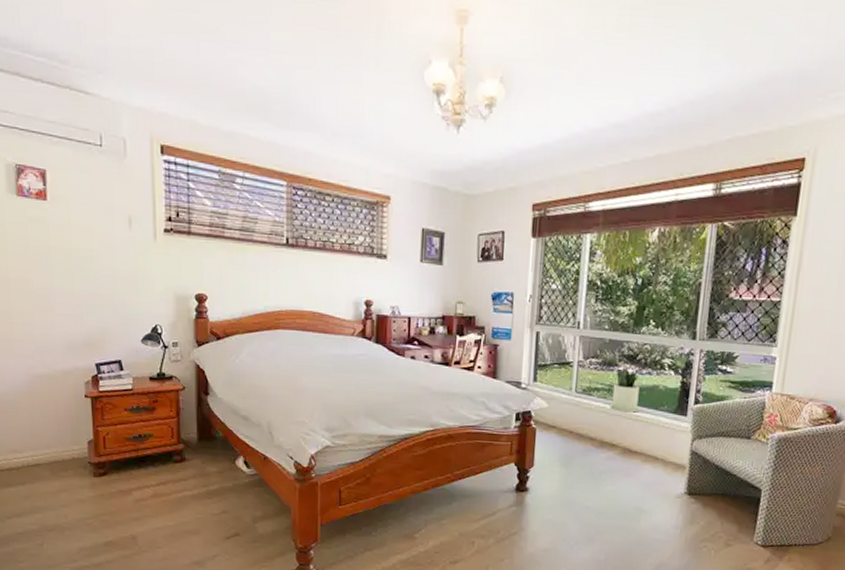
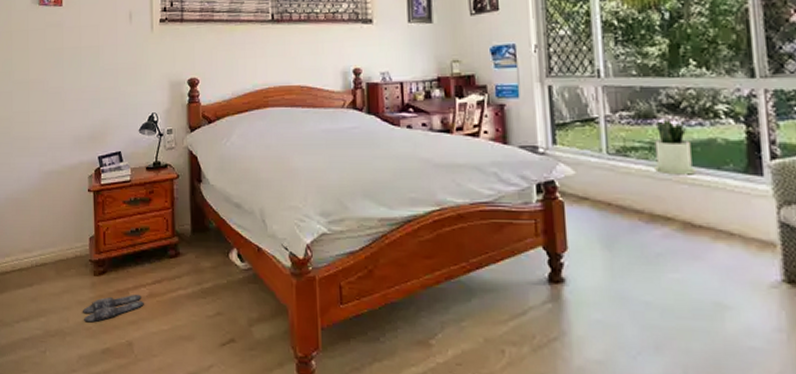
slippers: none [82,494,148,519] -> present [83,294,144,323]

